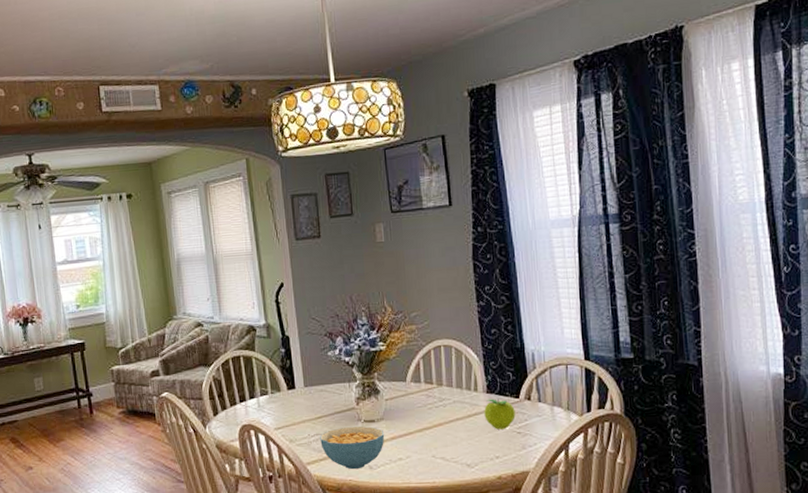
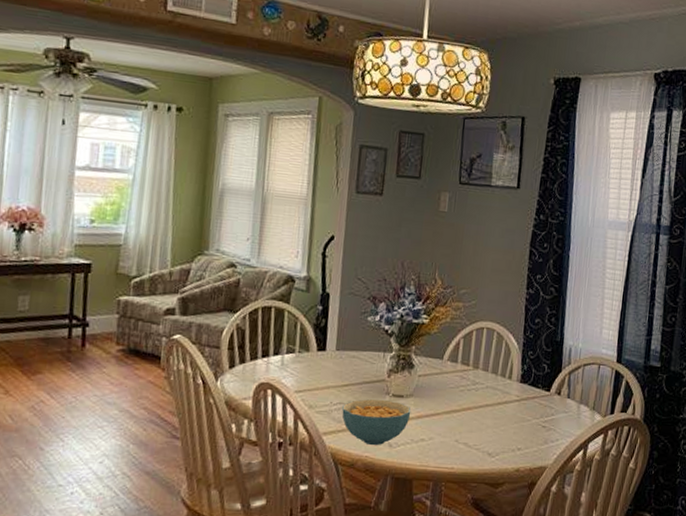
fruit: present [484,398,516,430] -> none [513,388,544,421]

